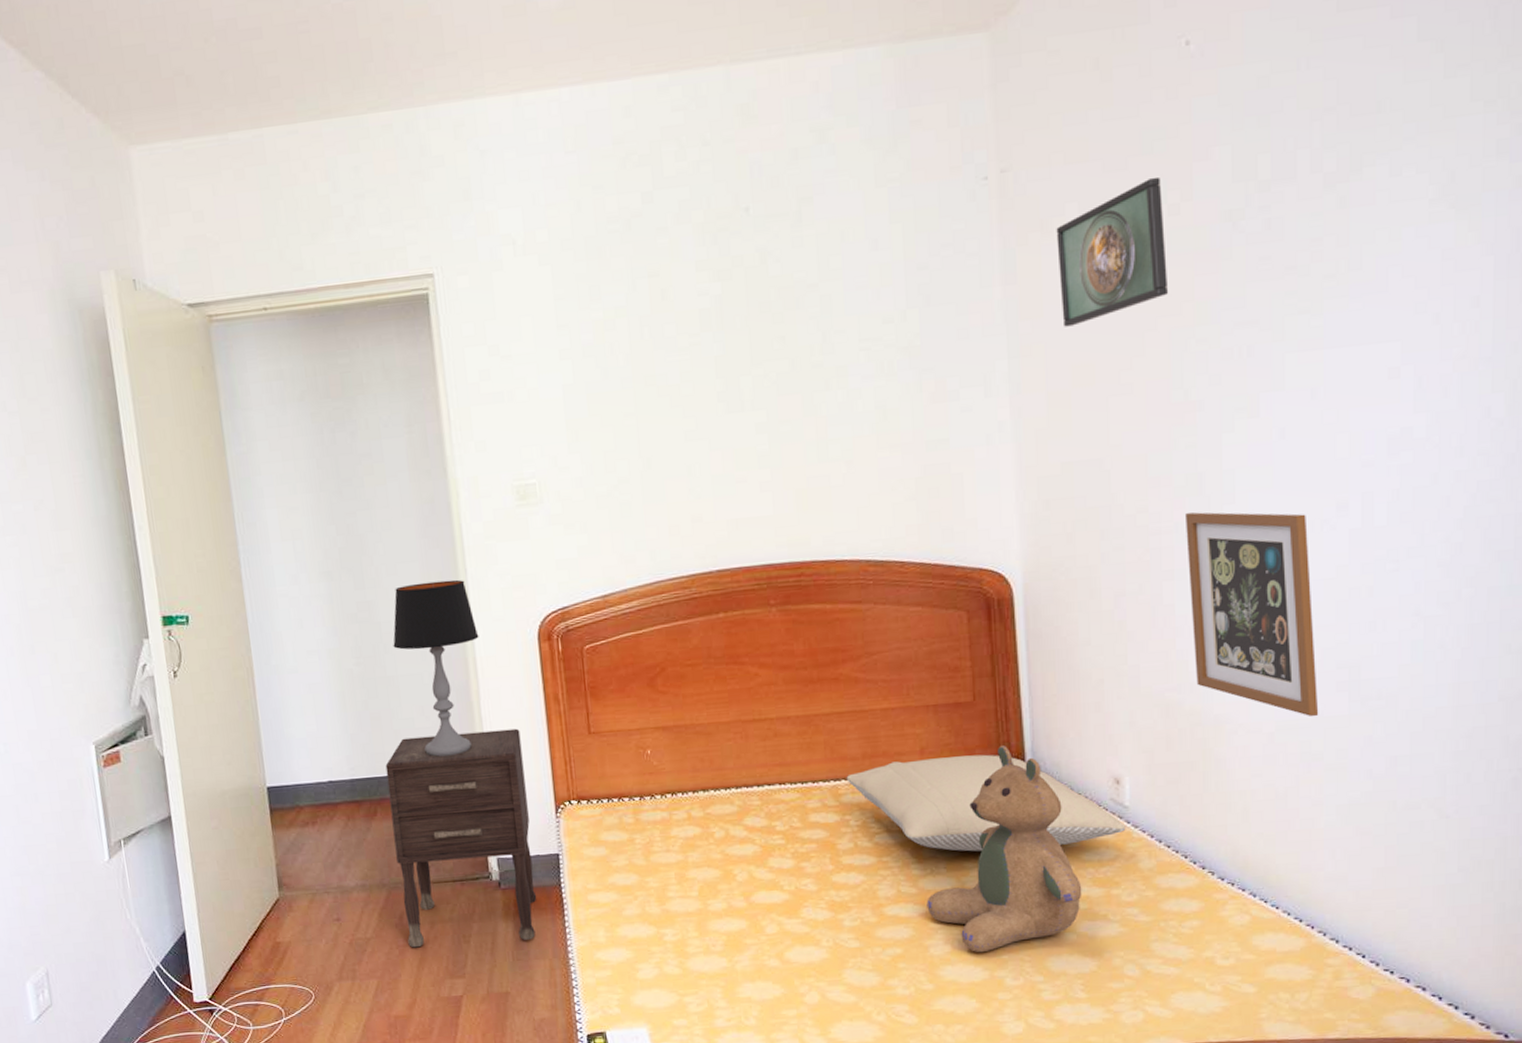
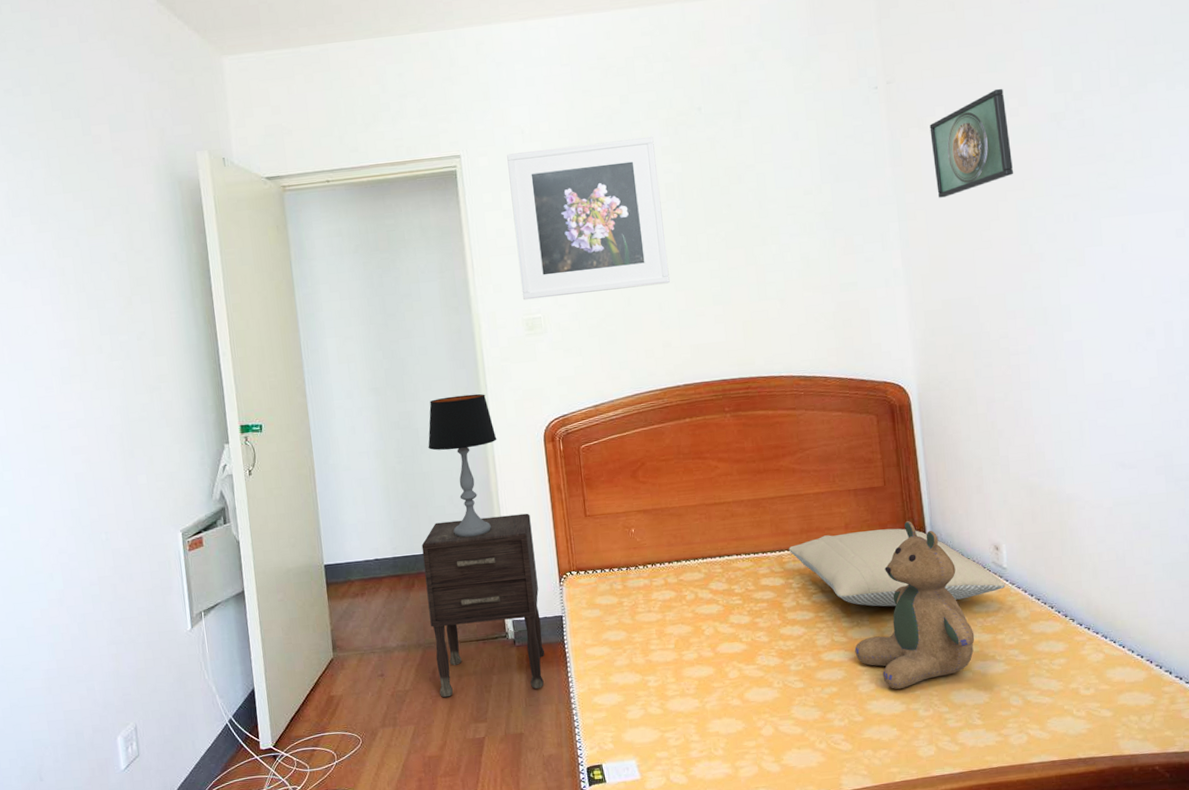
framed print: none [493,246,702,462] -> present [507,136,670,300]
picture frame: present [1184,512,1319,717] -> none [1035,337,1144,495]

